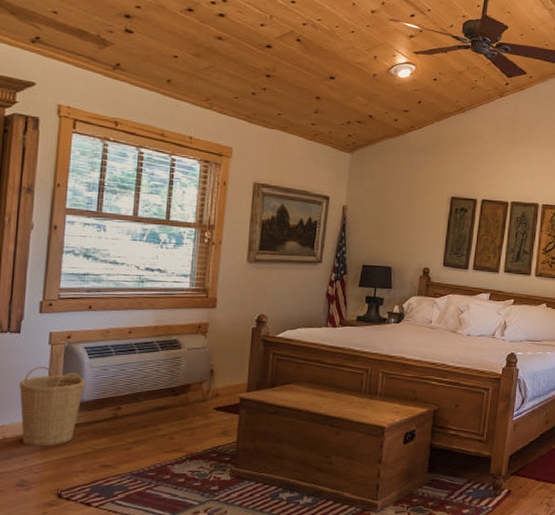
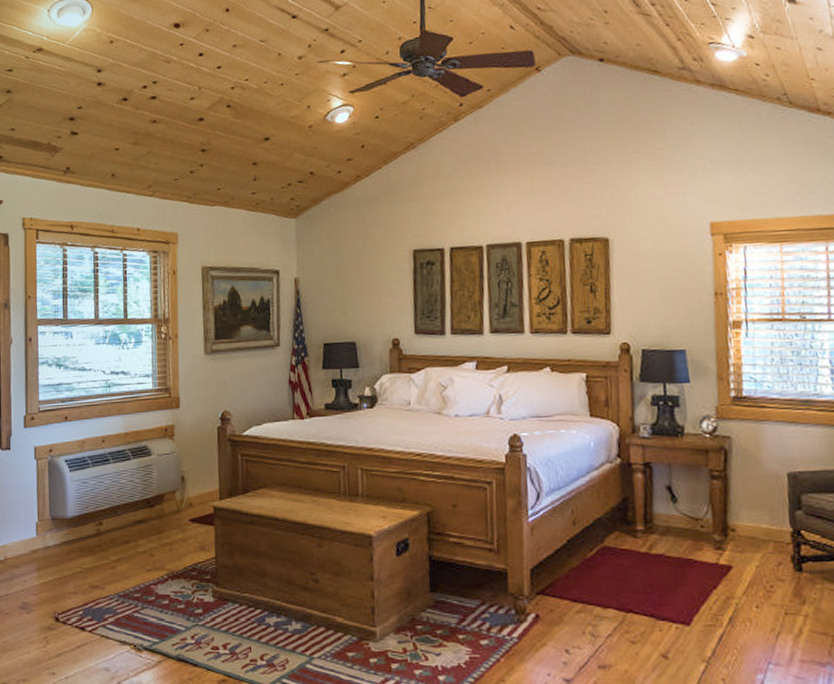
basket: present [19,366,86,447] -> none [13,482,69,567]

